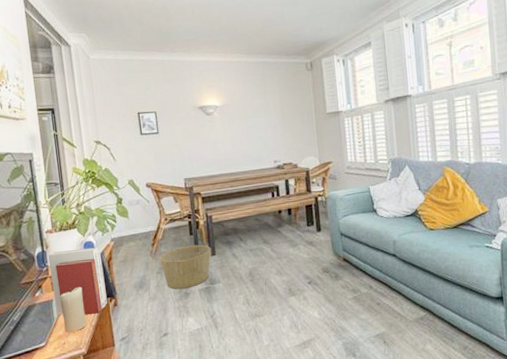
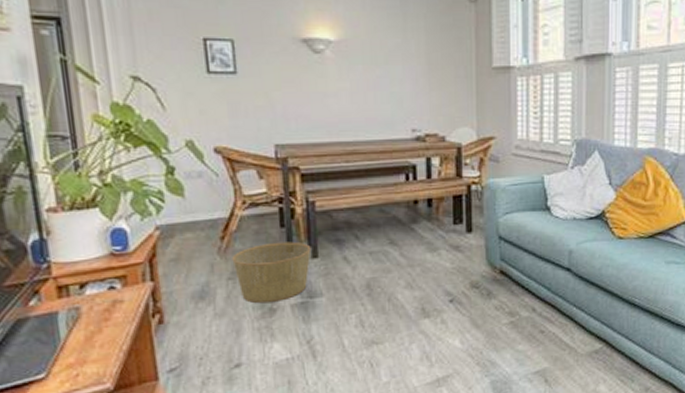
books: present [47,247,117,317] -> none [49,237,164,337]
candle: present [60,286,87,334] -> none [70,293,114,361]

